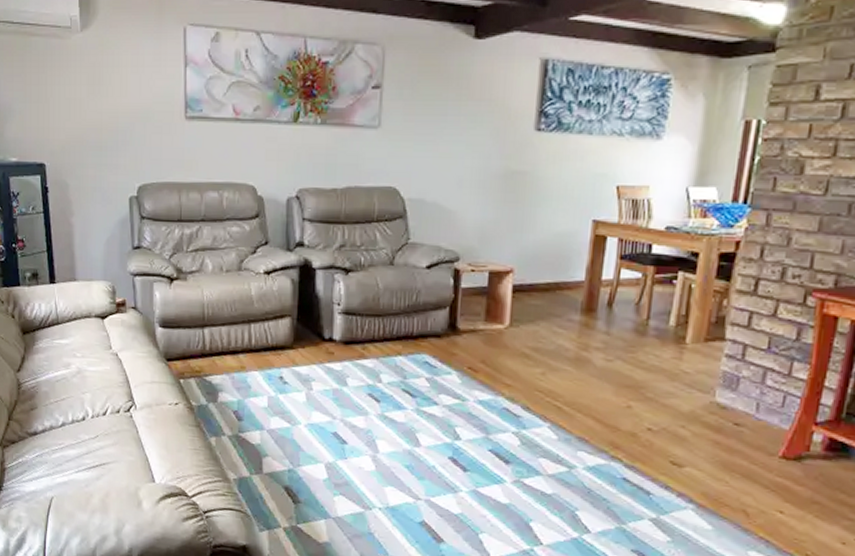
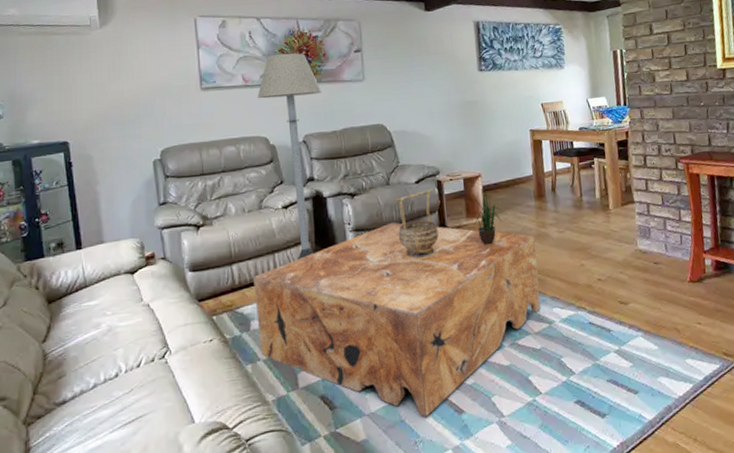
coffee table: none [225,311,571,536] -> present [253,222,541,417]
floor lamp: none [248,82,326,336] -> present [257,53,322,261]
decorative bowl: none [395,278,449,360] -> present [394,189,439,258]
potted plant: none [492,287,534,360] -> present [472,187,502,246]

